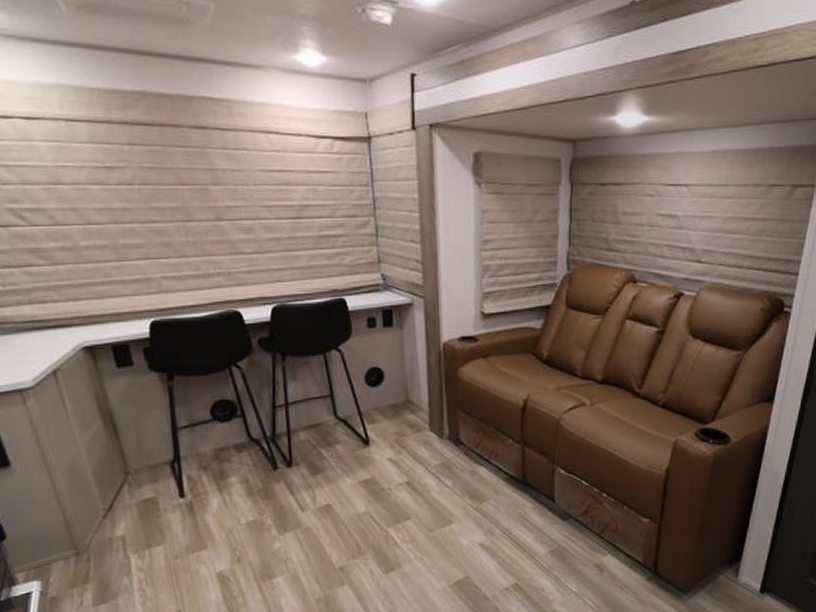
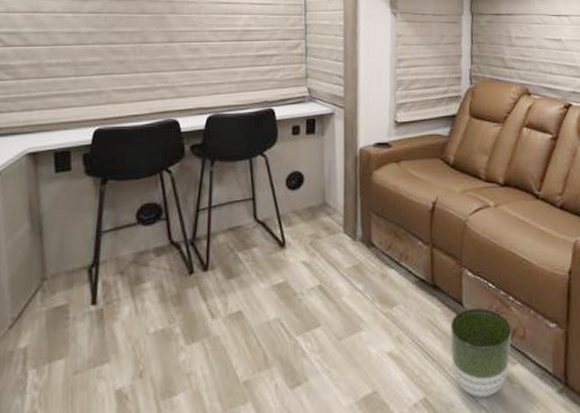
planter: none [542,503,604,584] -> present [450,307,512,399]

